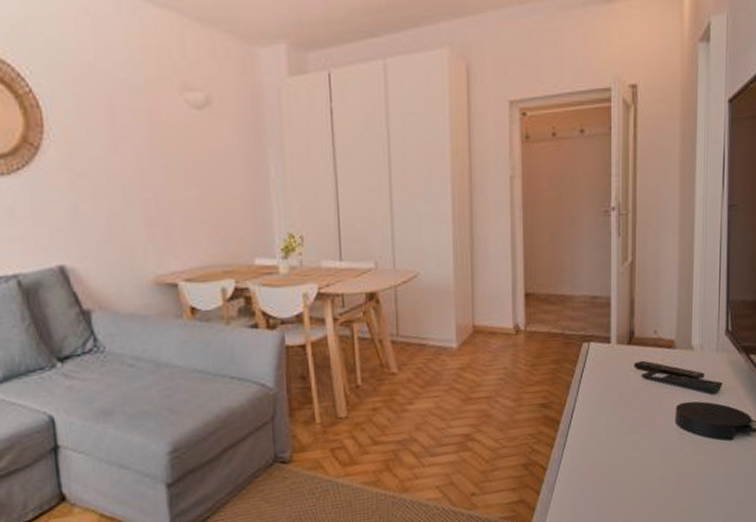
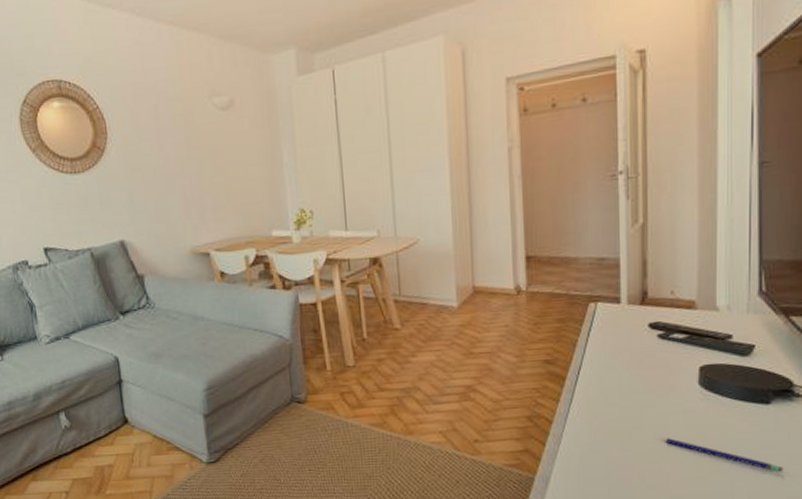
pen: none [647,478,742,505] -> present [665,438,784,472]

